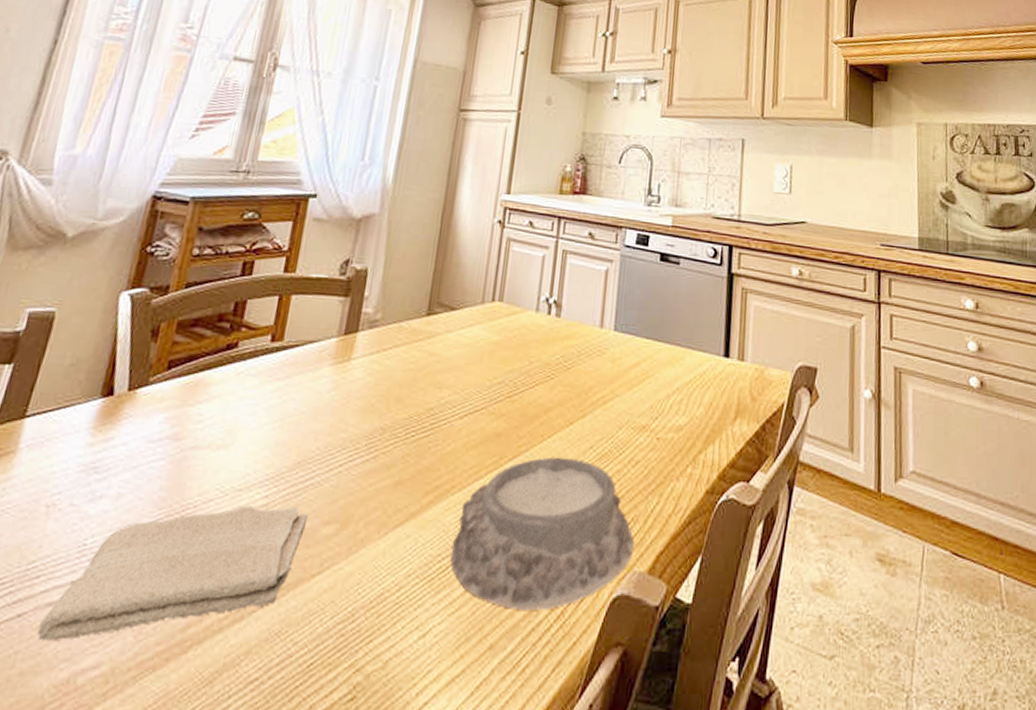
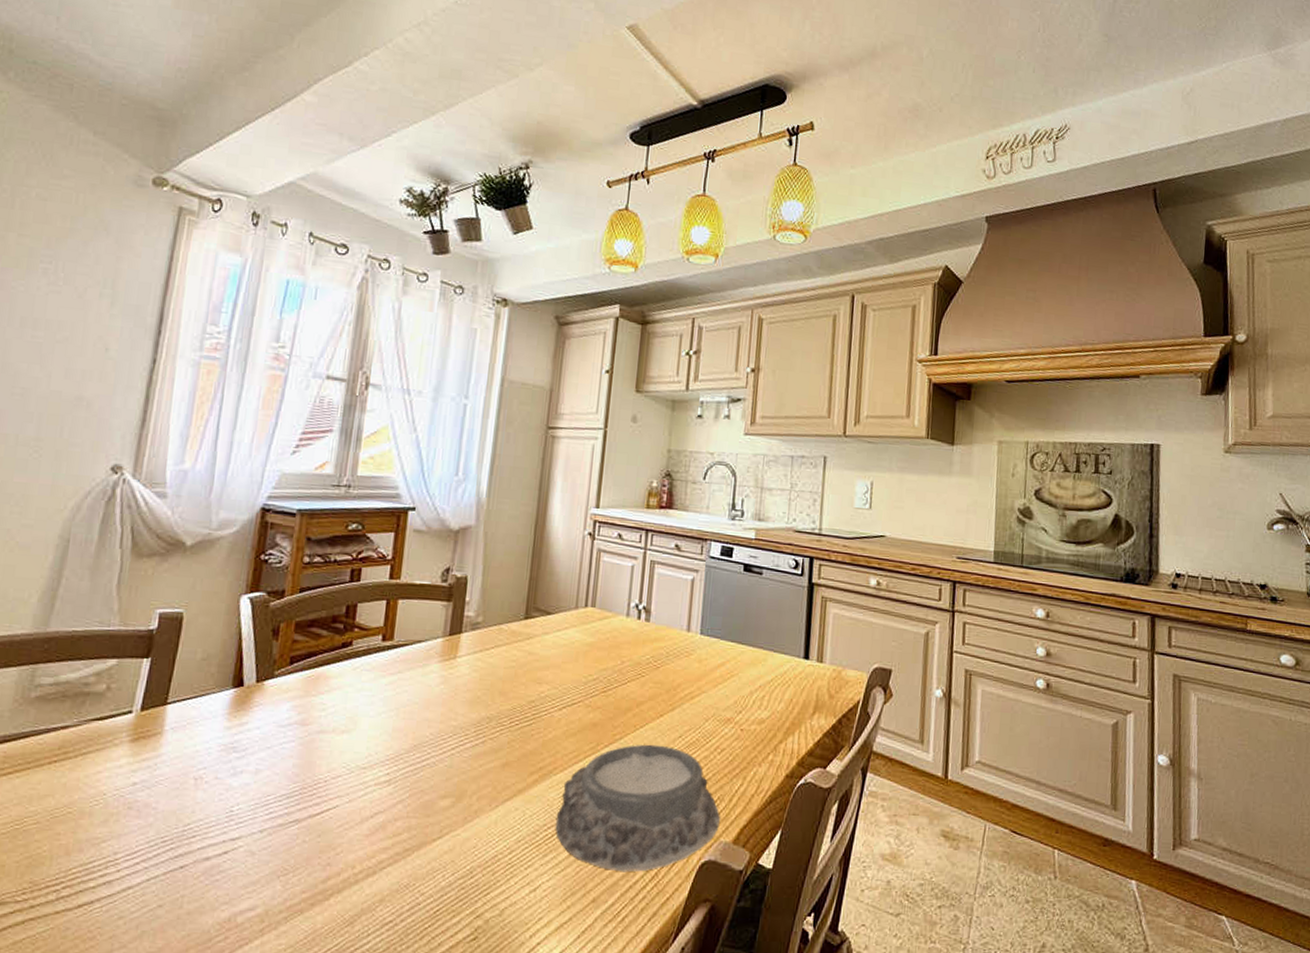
washcloth: present [37,506,309,641] -> none [198,781,427,888]

